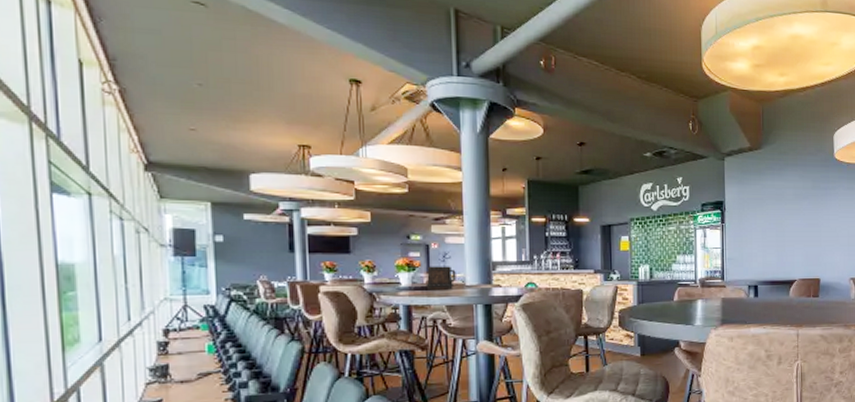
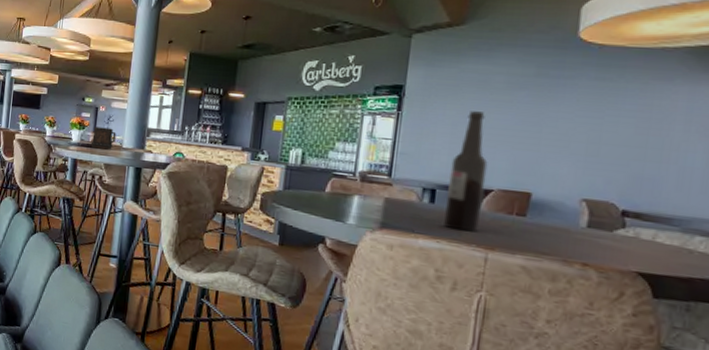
beer bottle: none [765,219,791,316] -> present [444,111,488,232]

